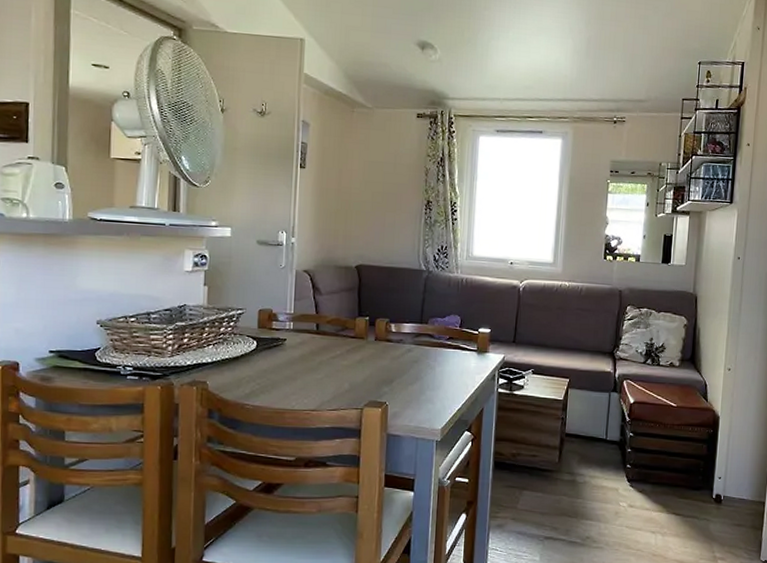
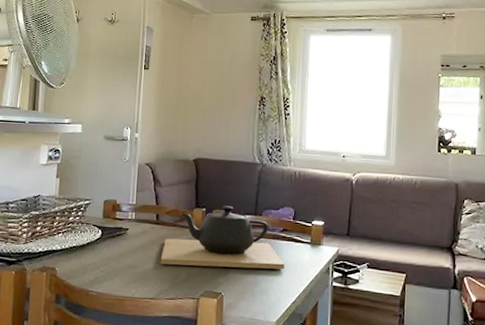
teapot: none [322,314,450,378] -> present [161,206,284,270]

